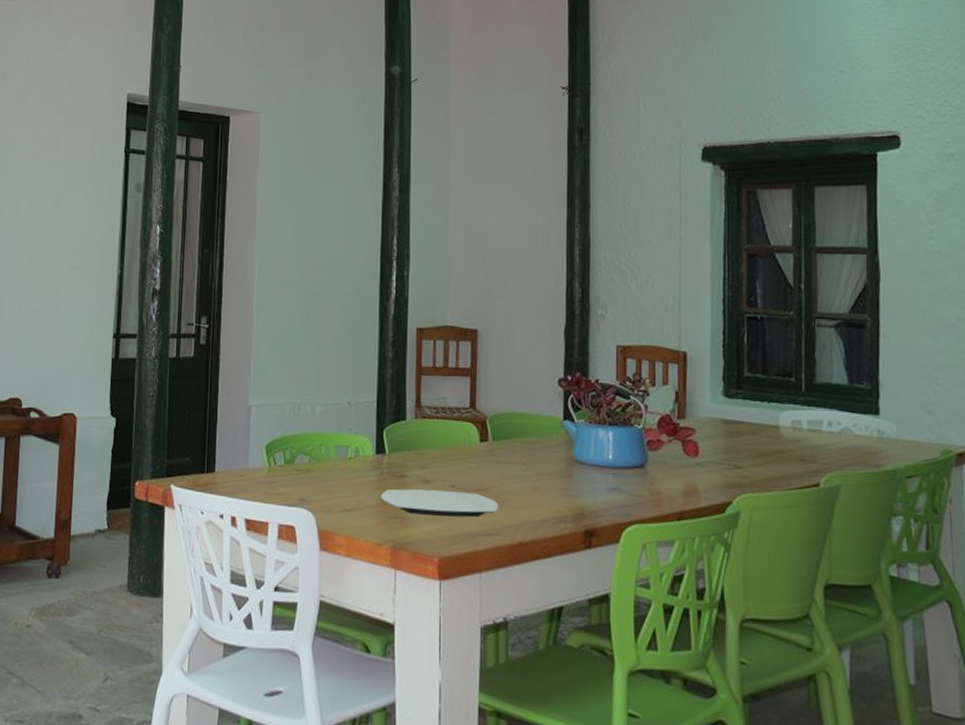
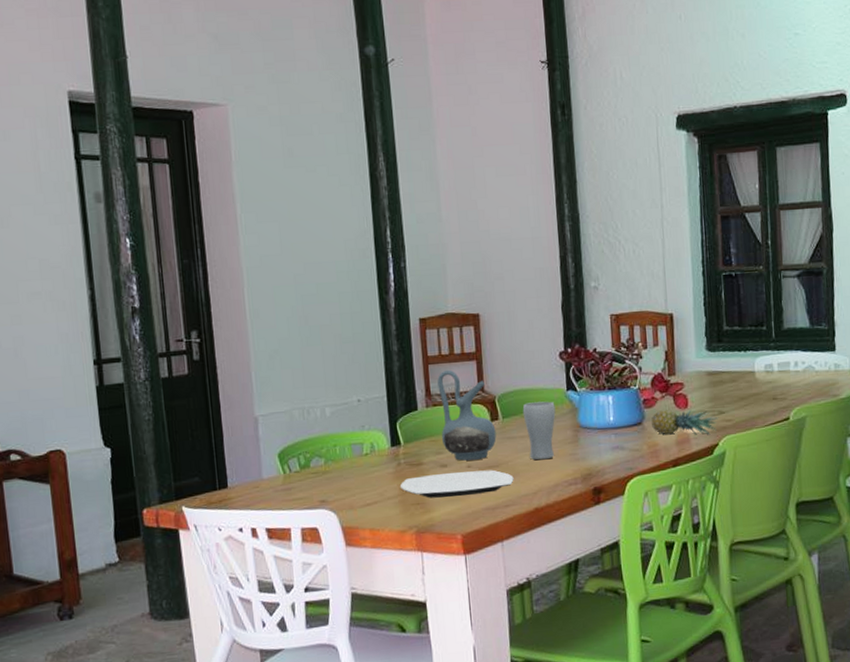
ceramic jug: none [427,383,484,481] -> present [437,369,497,461]
drinking glass: none [514,427,550,491] -> present [522,401,556,460]
fruit: none [656,455,735,491] -> present [651,410,719,435]

